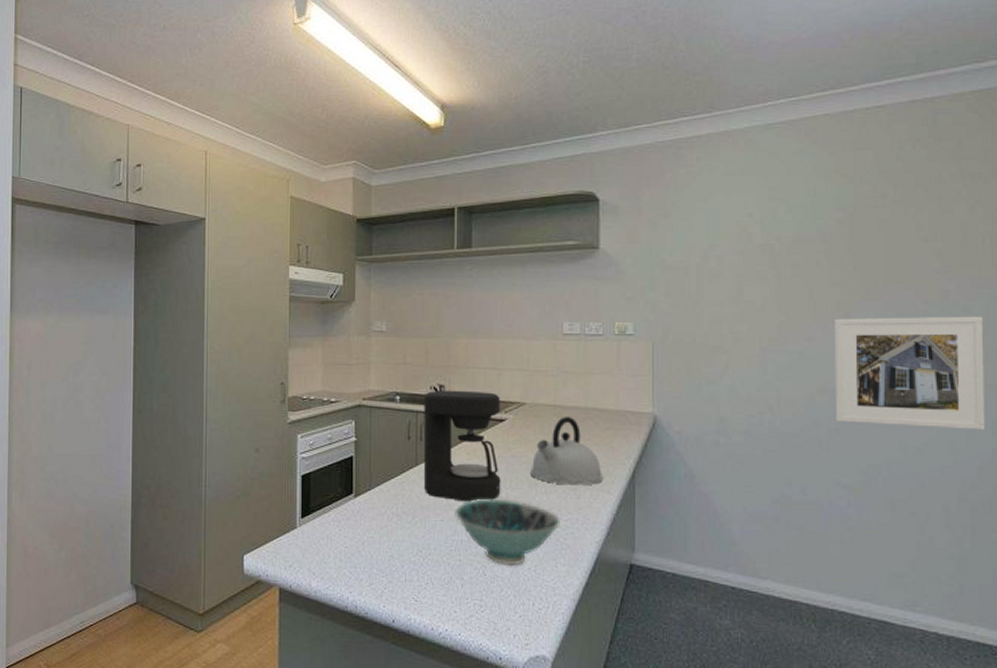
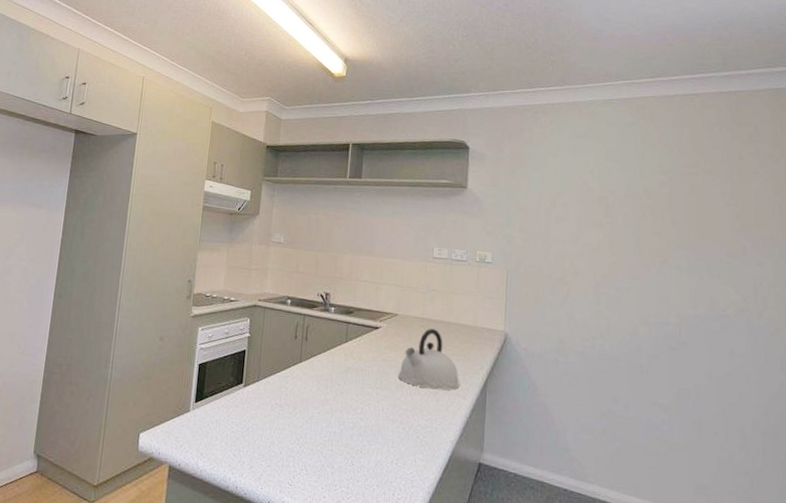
coffee maker: present [423,390,501,502] -> none [305,297,377,398]
bowl: present [455,498,560,565] -> none [330,395,421,457]
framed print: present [833,316,986,431] -> none [654,262,775,366]

